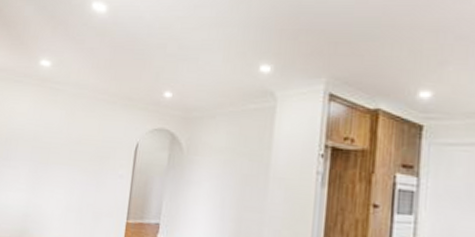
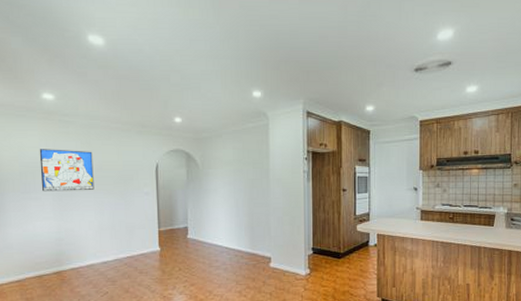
wall art: none [21,116,75,165] -> present [39,149,94,192]

